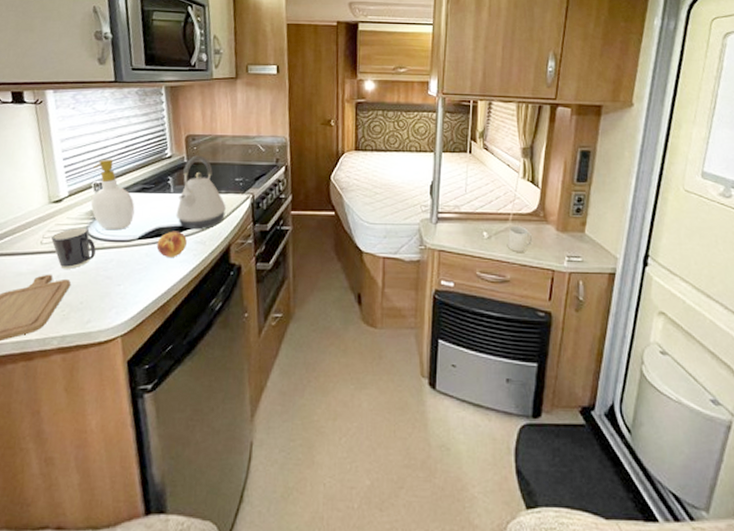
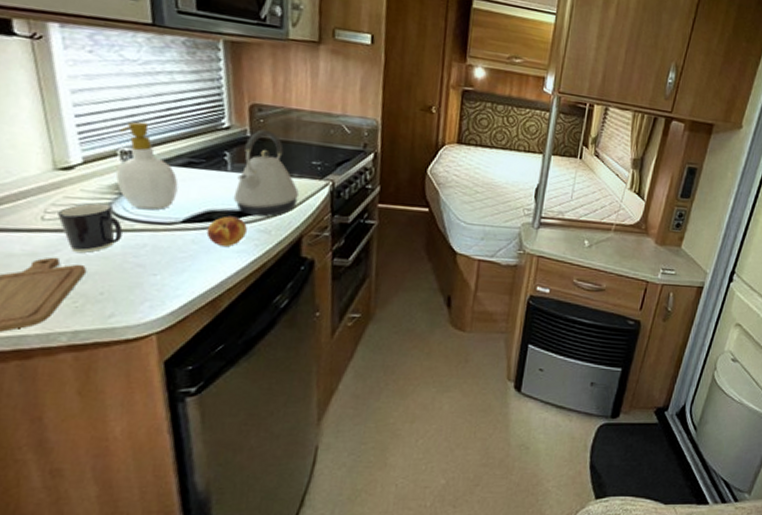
mug: present [507,225,533,252] -> none [606,235,633,263]

